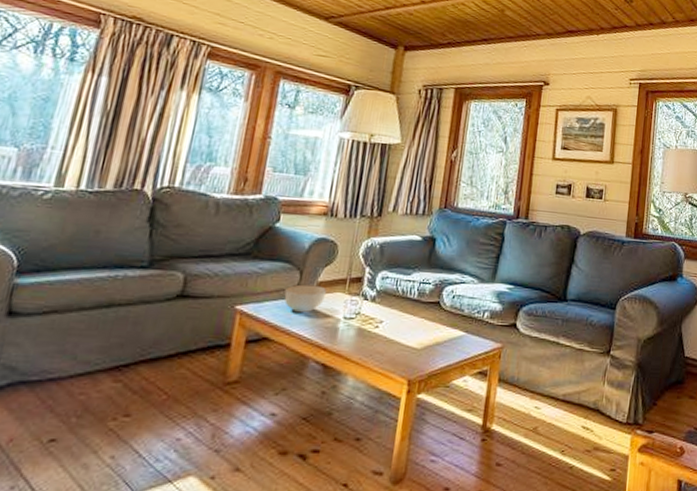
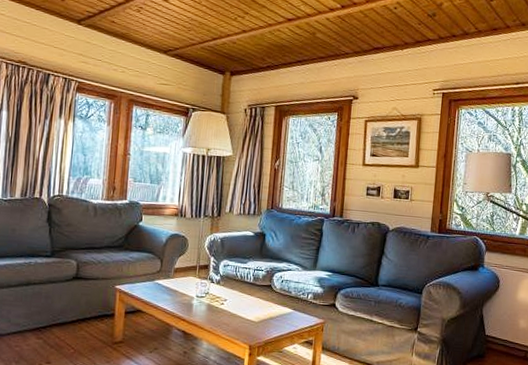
bowl: present [284,284,328,313] -> none [150,270,182,292]

